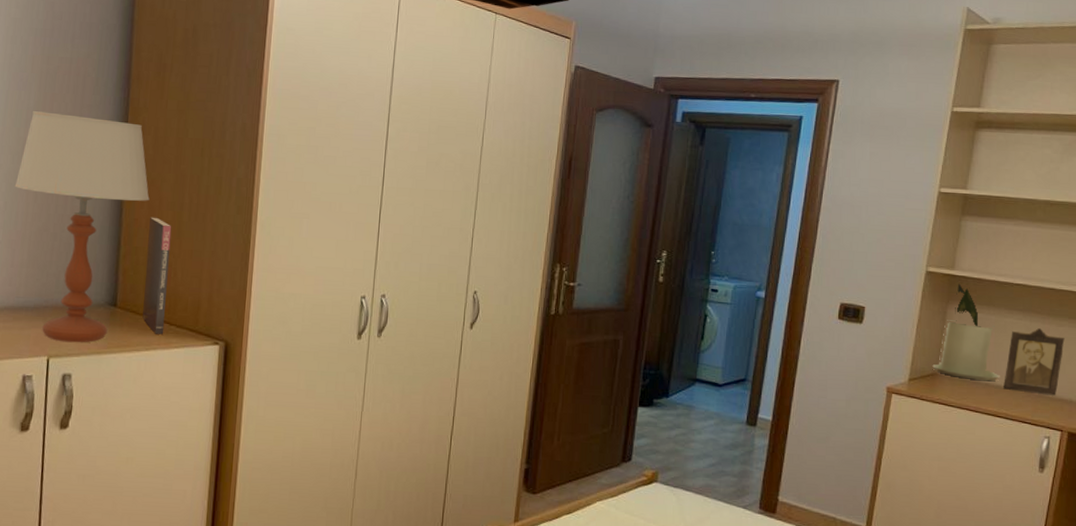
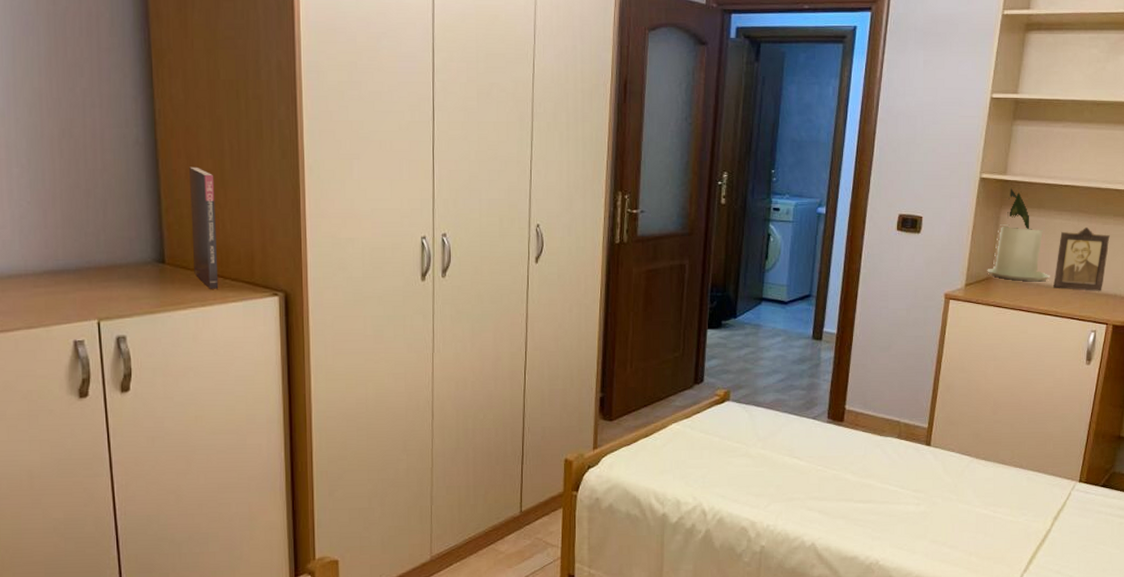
table lamp: present [14,111,150,343] -> none [36,58,186,304]

